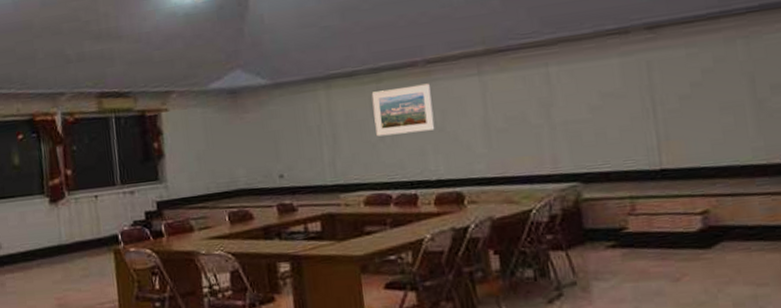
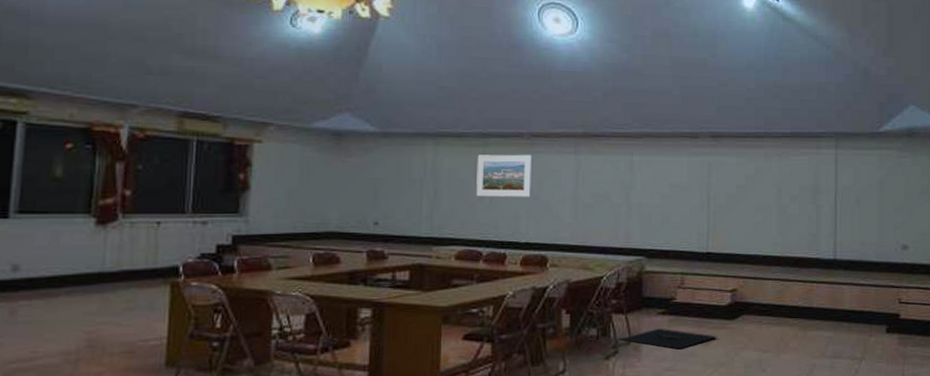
rug: none [561,264,690,288] -> present [619,328,717,349]

